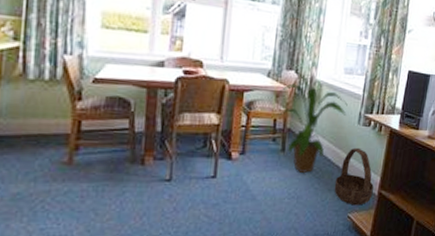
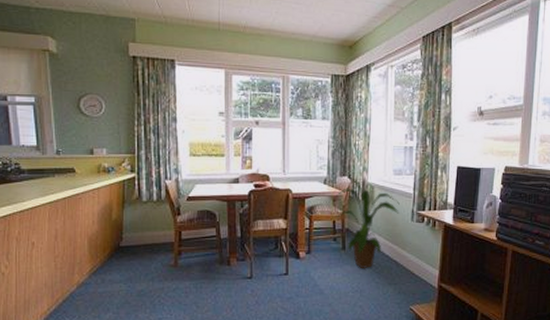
basket: present [334,147,374,206] -> none [394,243,433,298]

